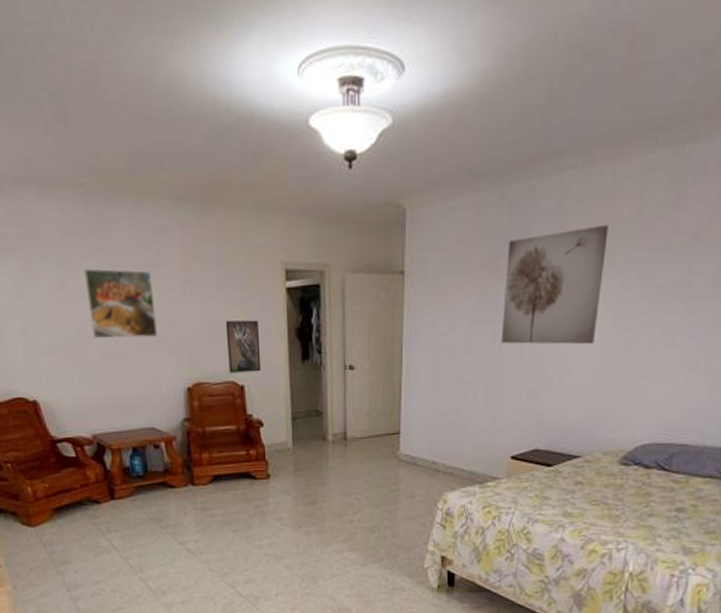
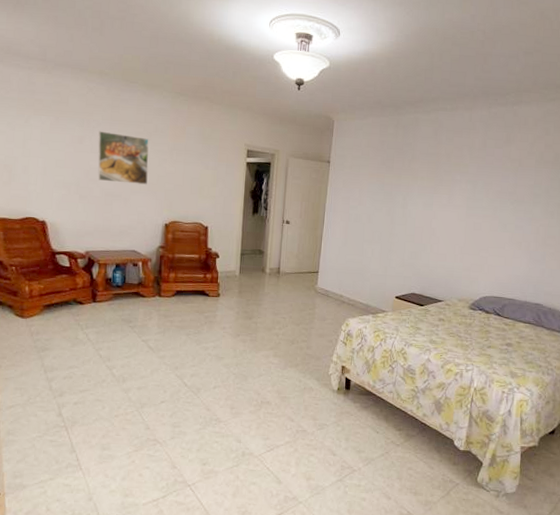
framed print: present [225,320,262,373] -> none [198,179,224,218]
wall art: present [501,225,608,345] -> none [393,148,466,225]

